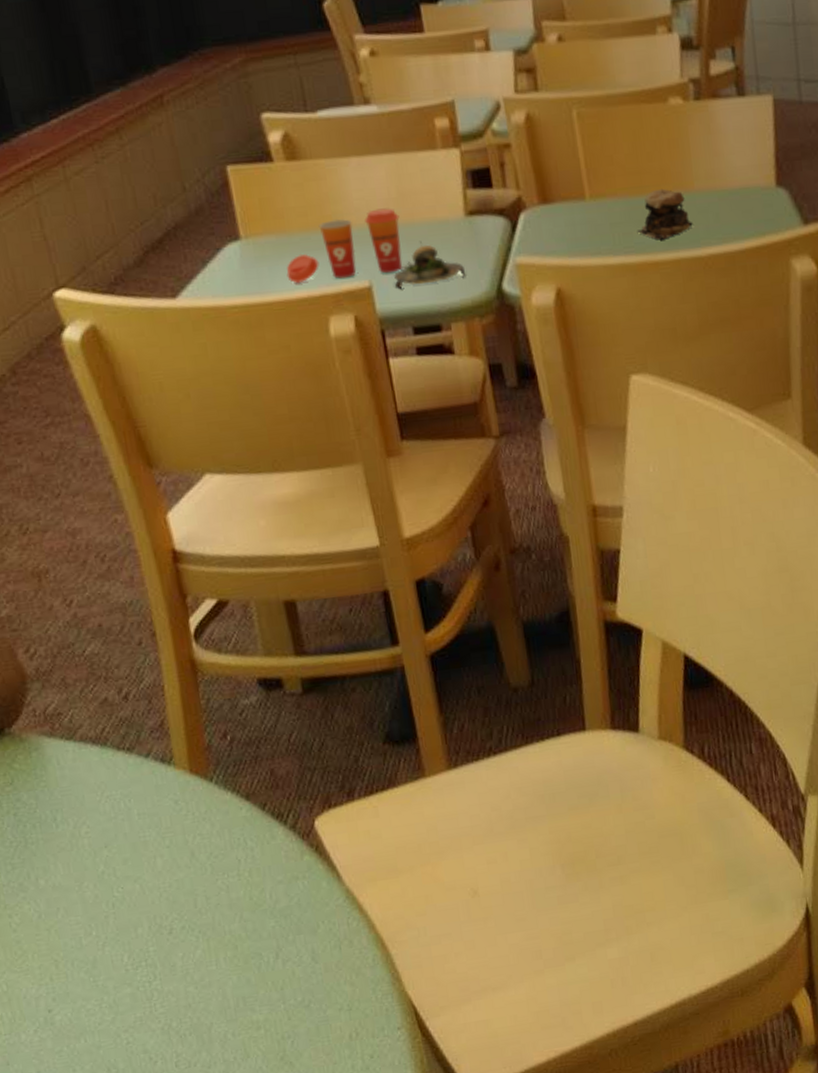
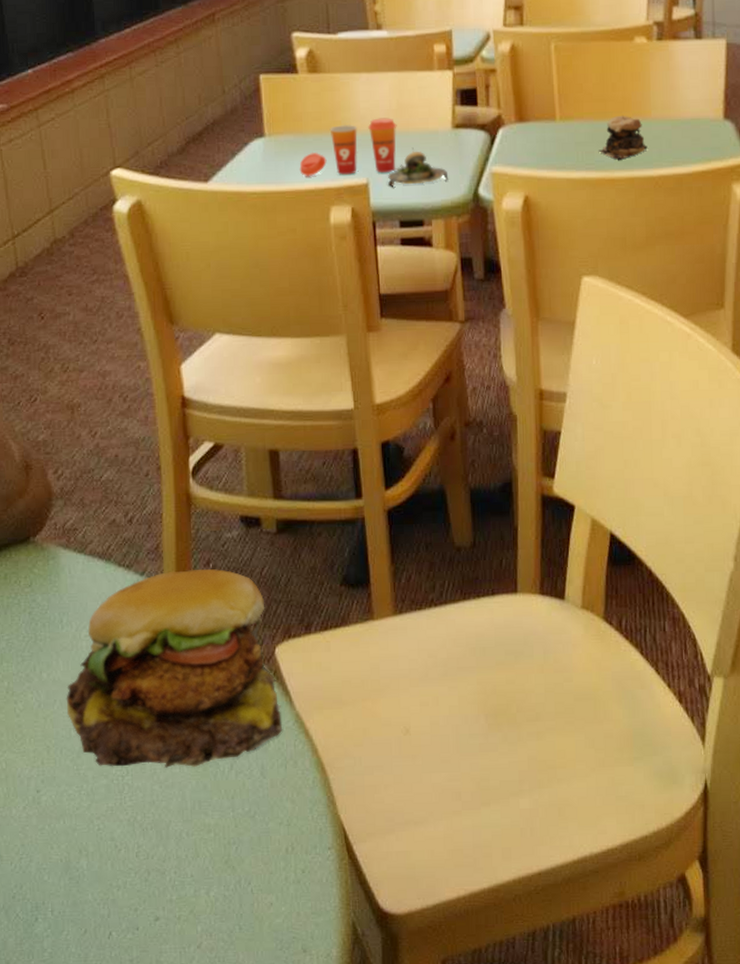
burger: none [70,740,333,975] -> present [66,568,283,768]

